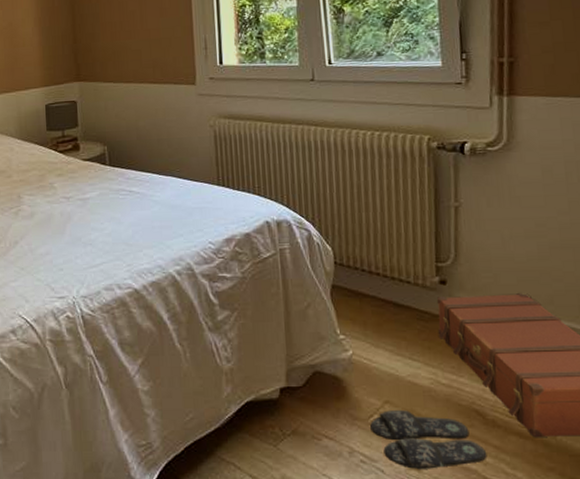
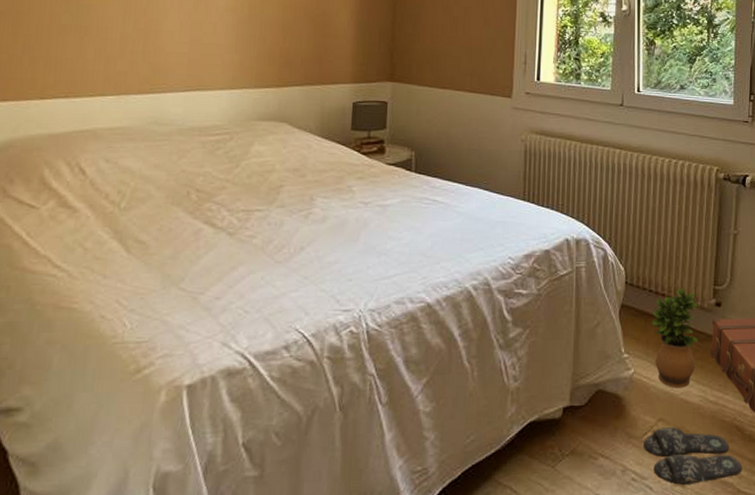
potted plant: none [366,266,423,370] -> present [651,288,698,388]

